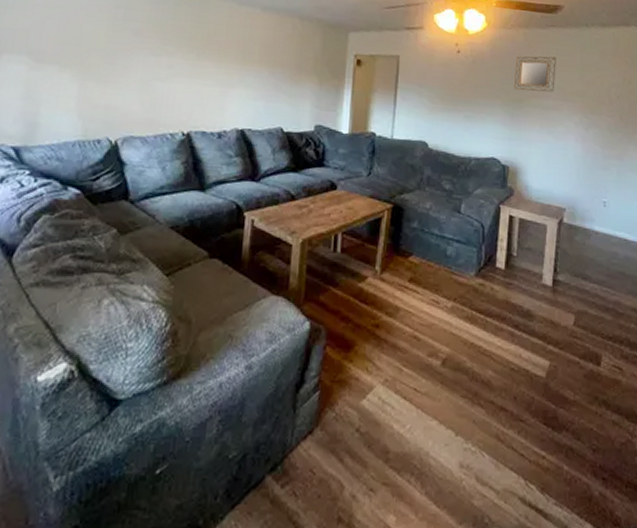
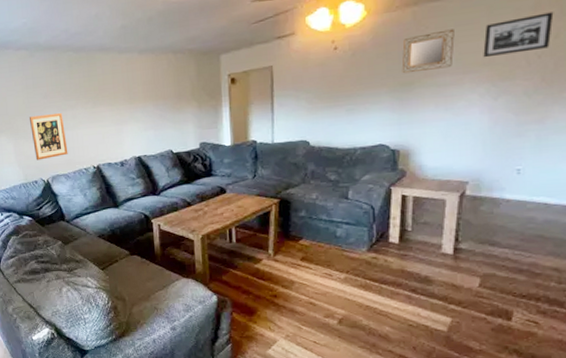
wall art: none [105,54,155,114] -> present [30,113,68,160]
picture frame: none [578,59,627,91] -> present [483,12,554,58]

